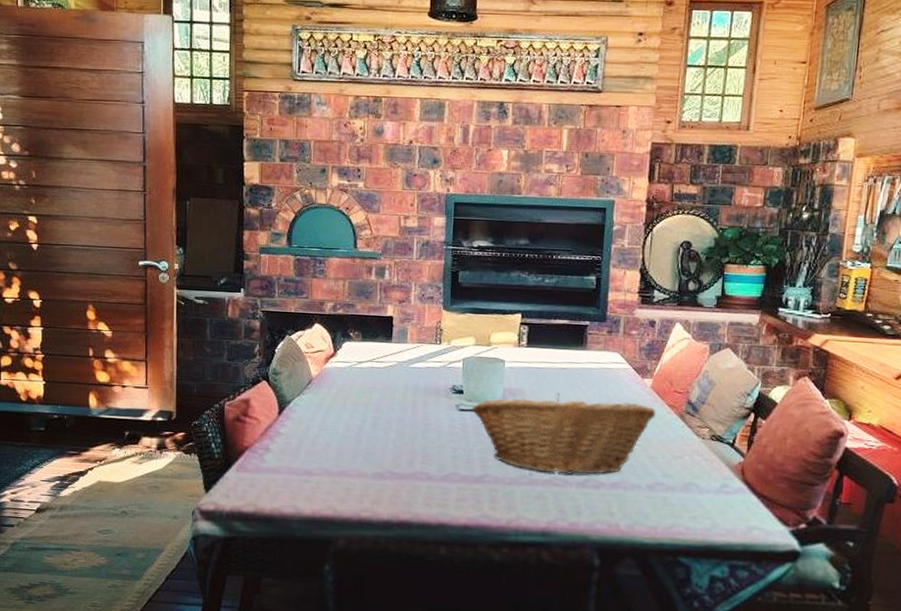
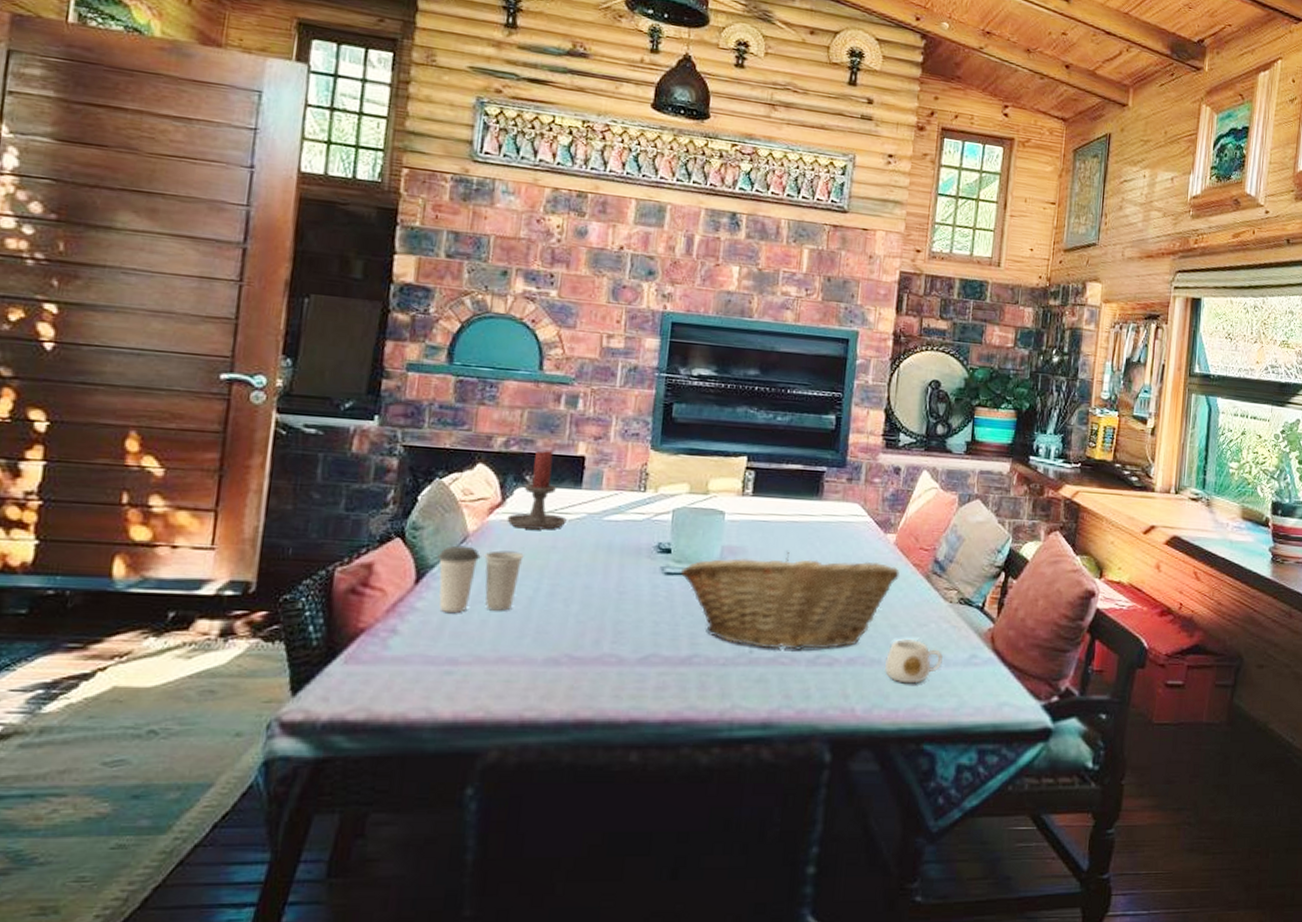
cup: none [292,386,353,437] -> present [437,545,524,613]
candle holder: none [339,312,382,375] -> present [506,449,567,530]
mug: none [644,468,696,506] -> present [885,638,943,684]

